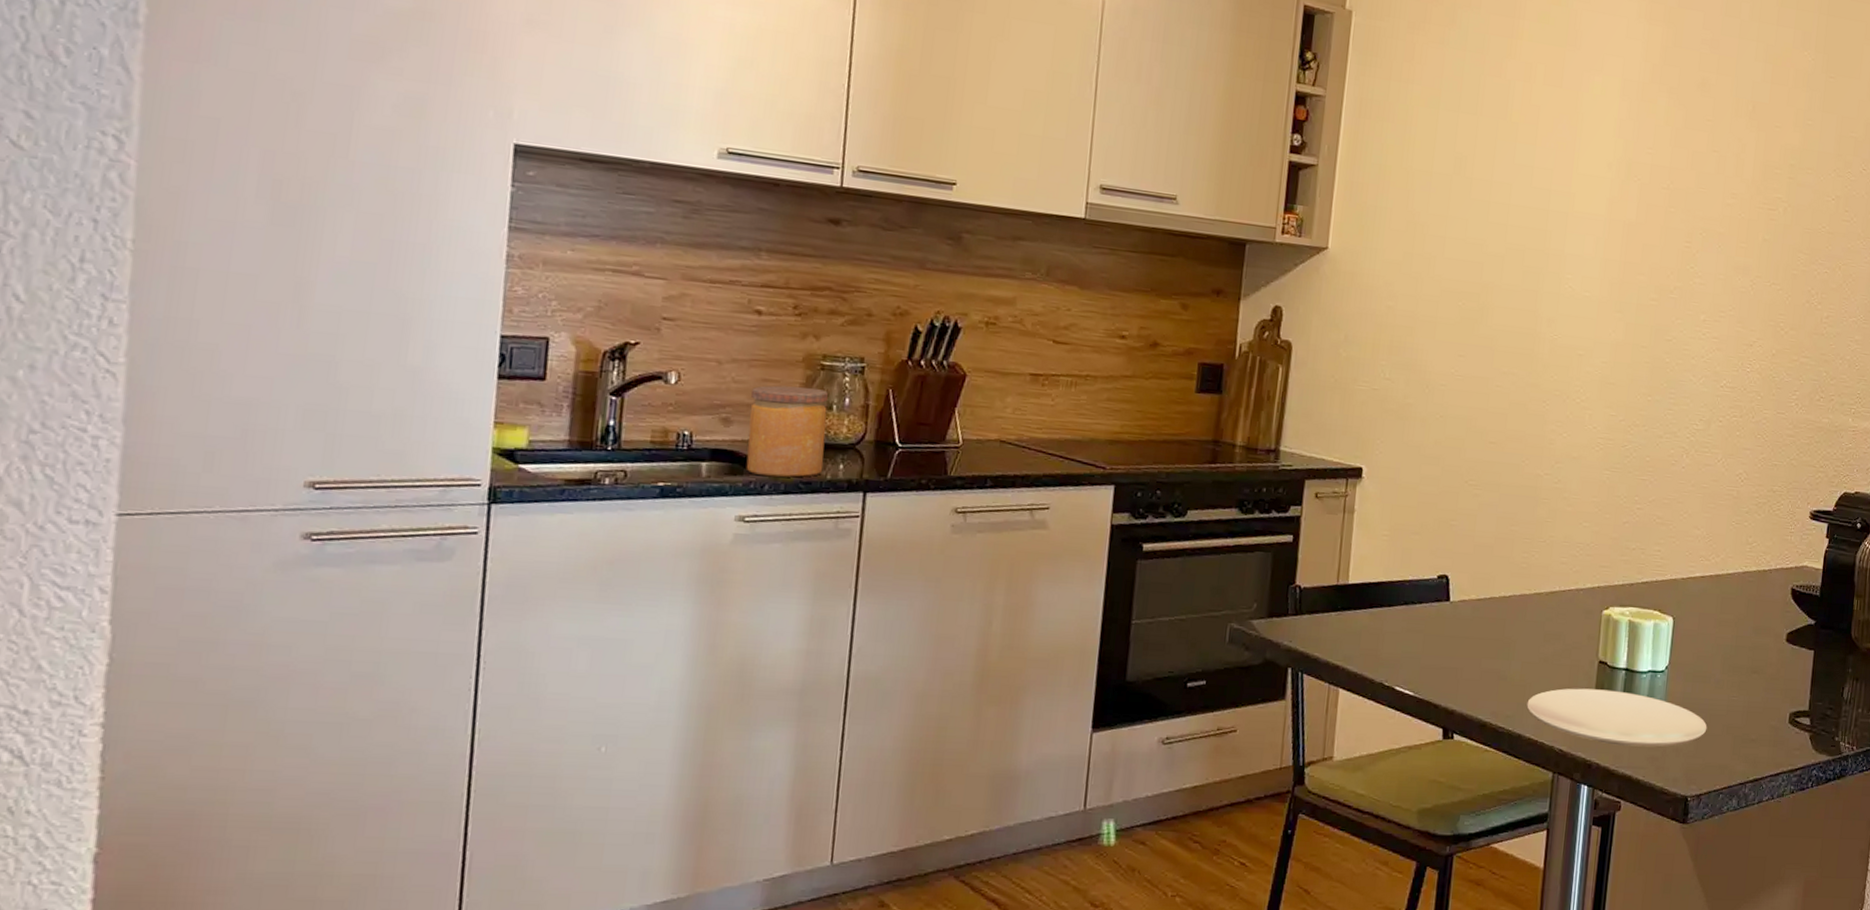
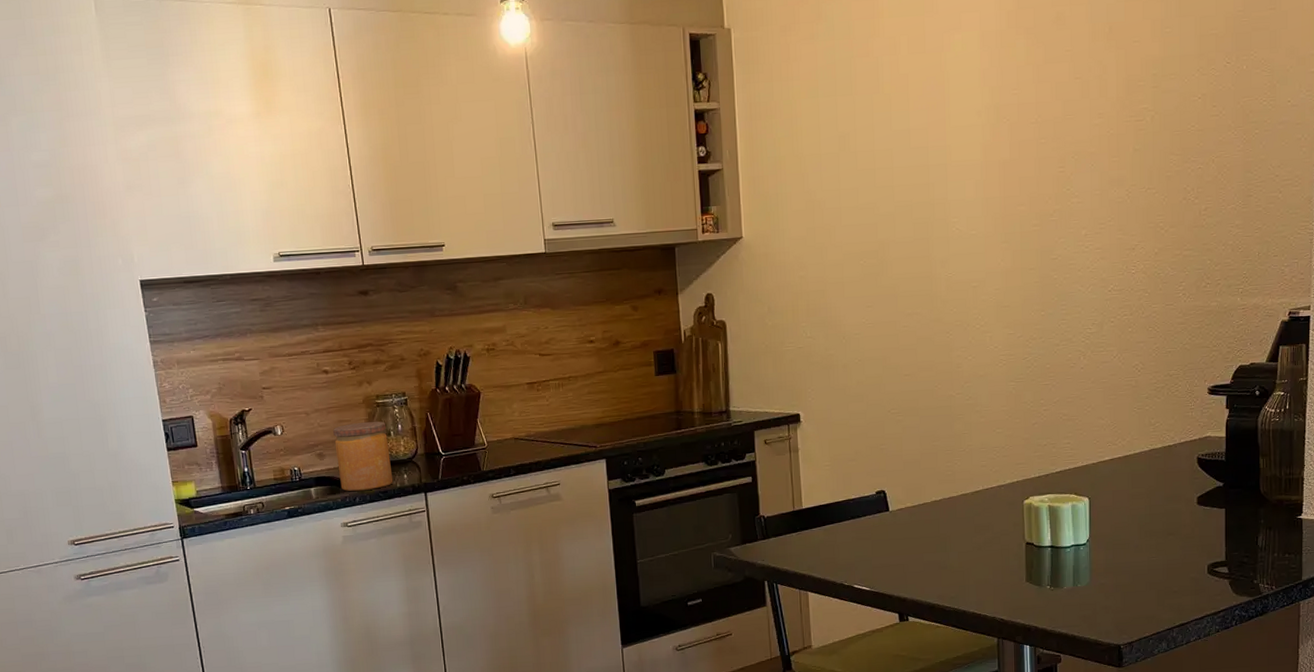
plate: present [1527,688,1707,747] -> none [967,565,1132,610]

